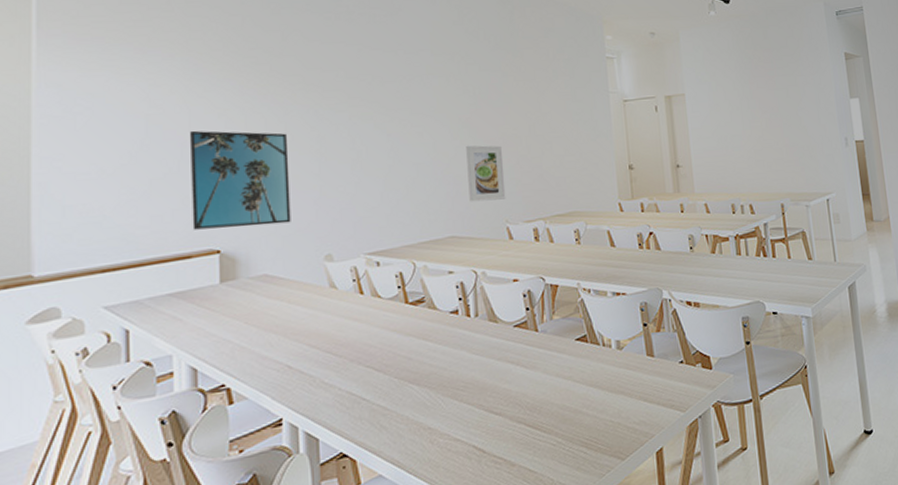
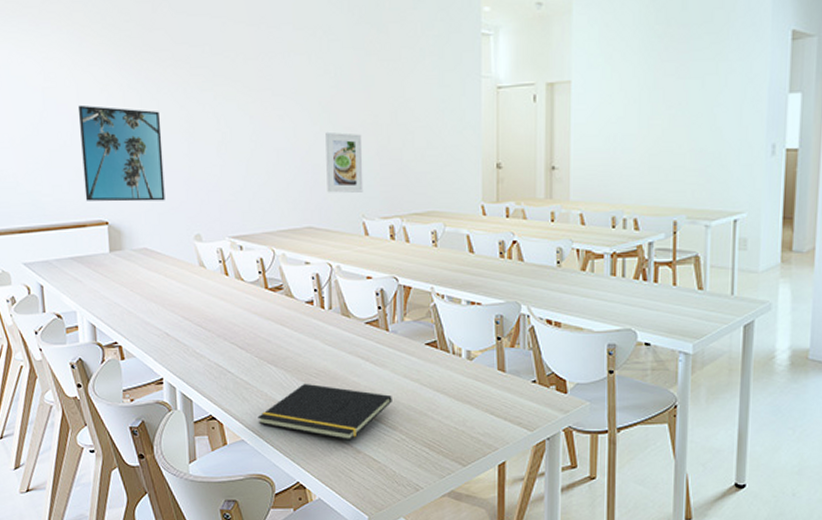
notepad: none [398,397,546,455] -> present [257,383,392,441]

